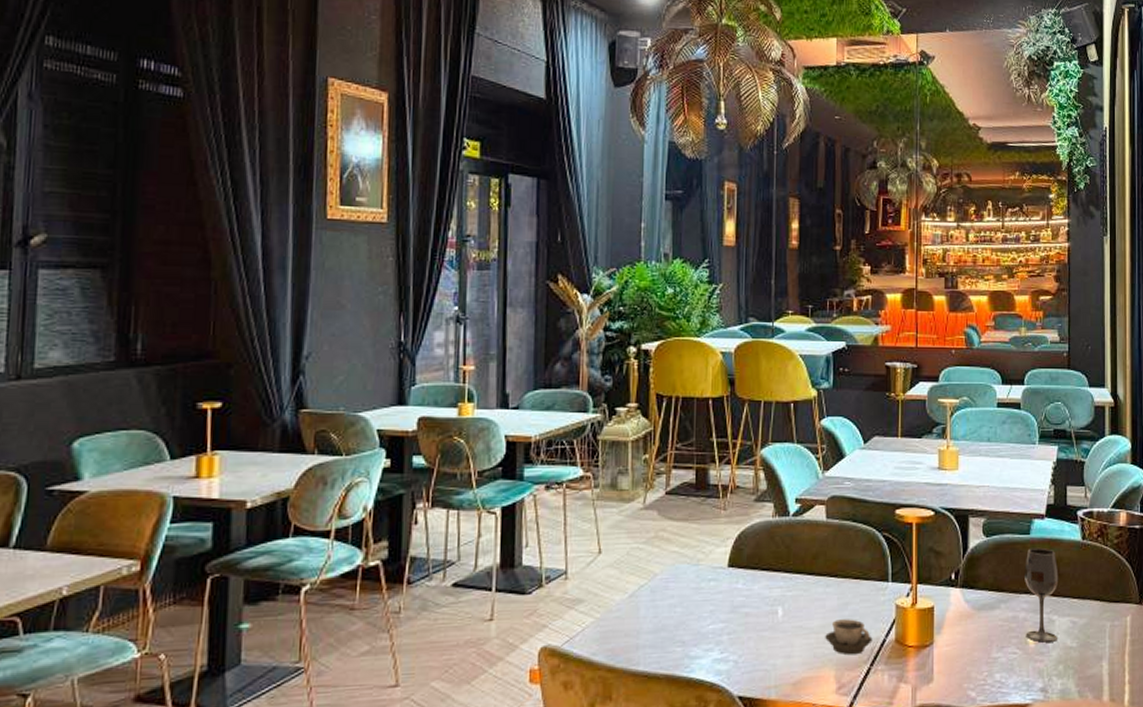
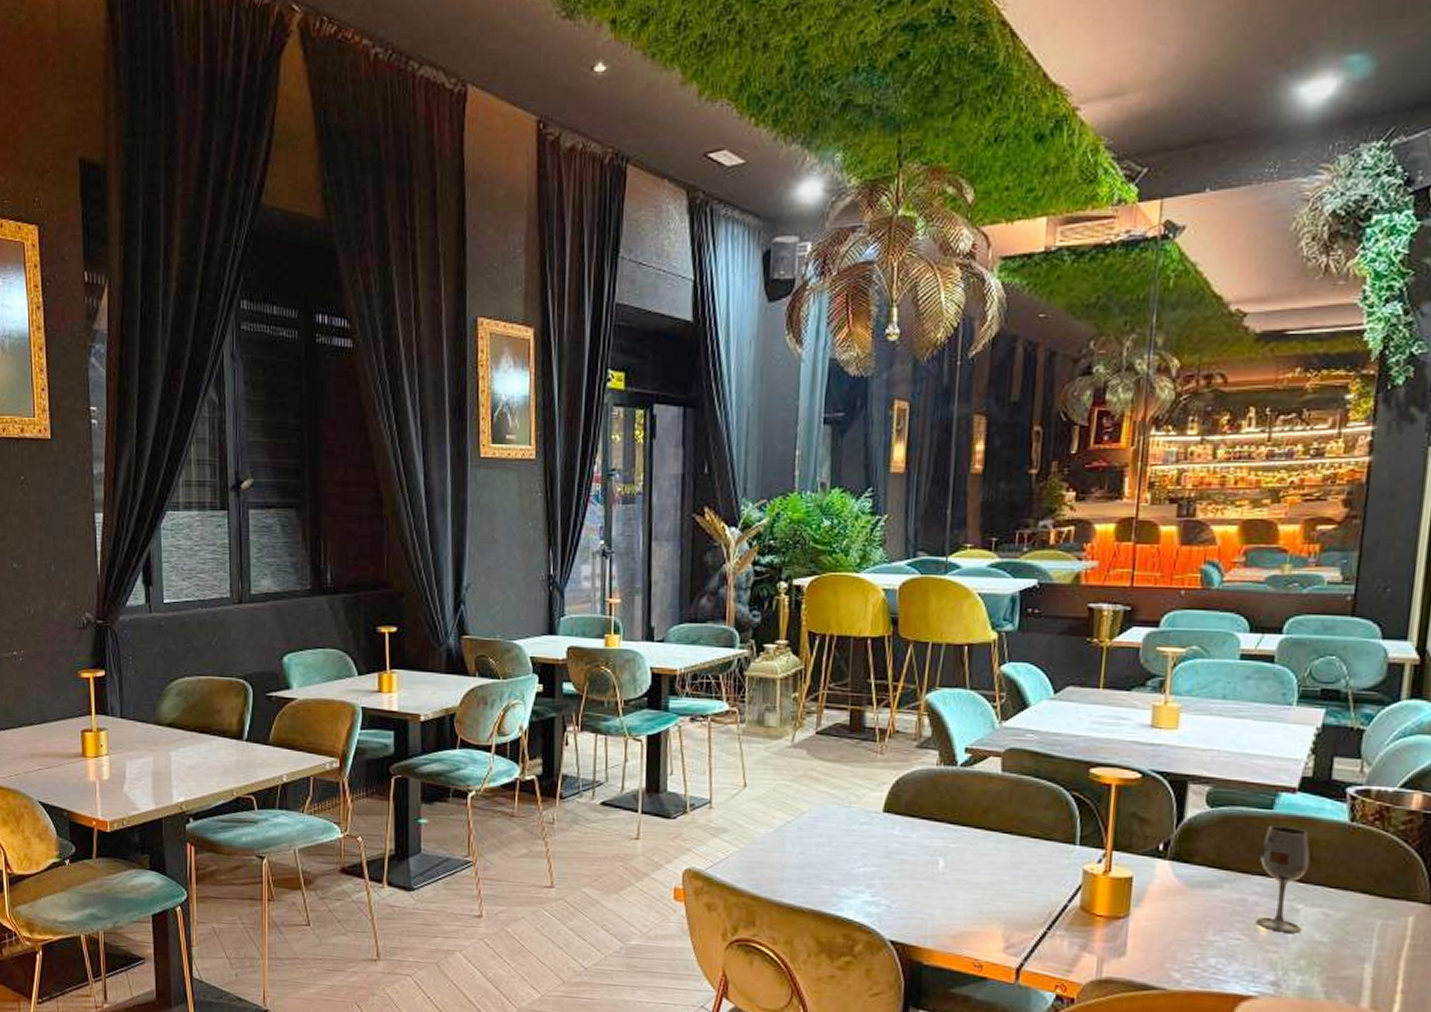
cup: present [825,619,873,655] -> none [993,878,1052,917]

